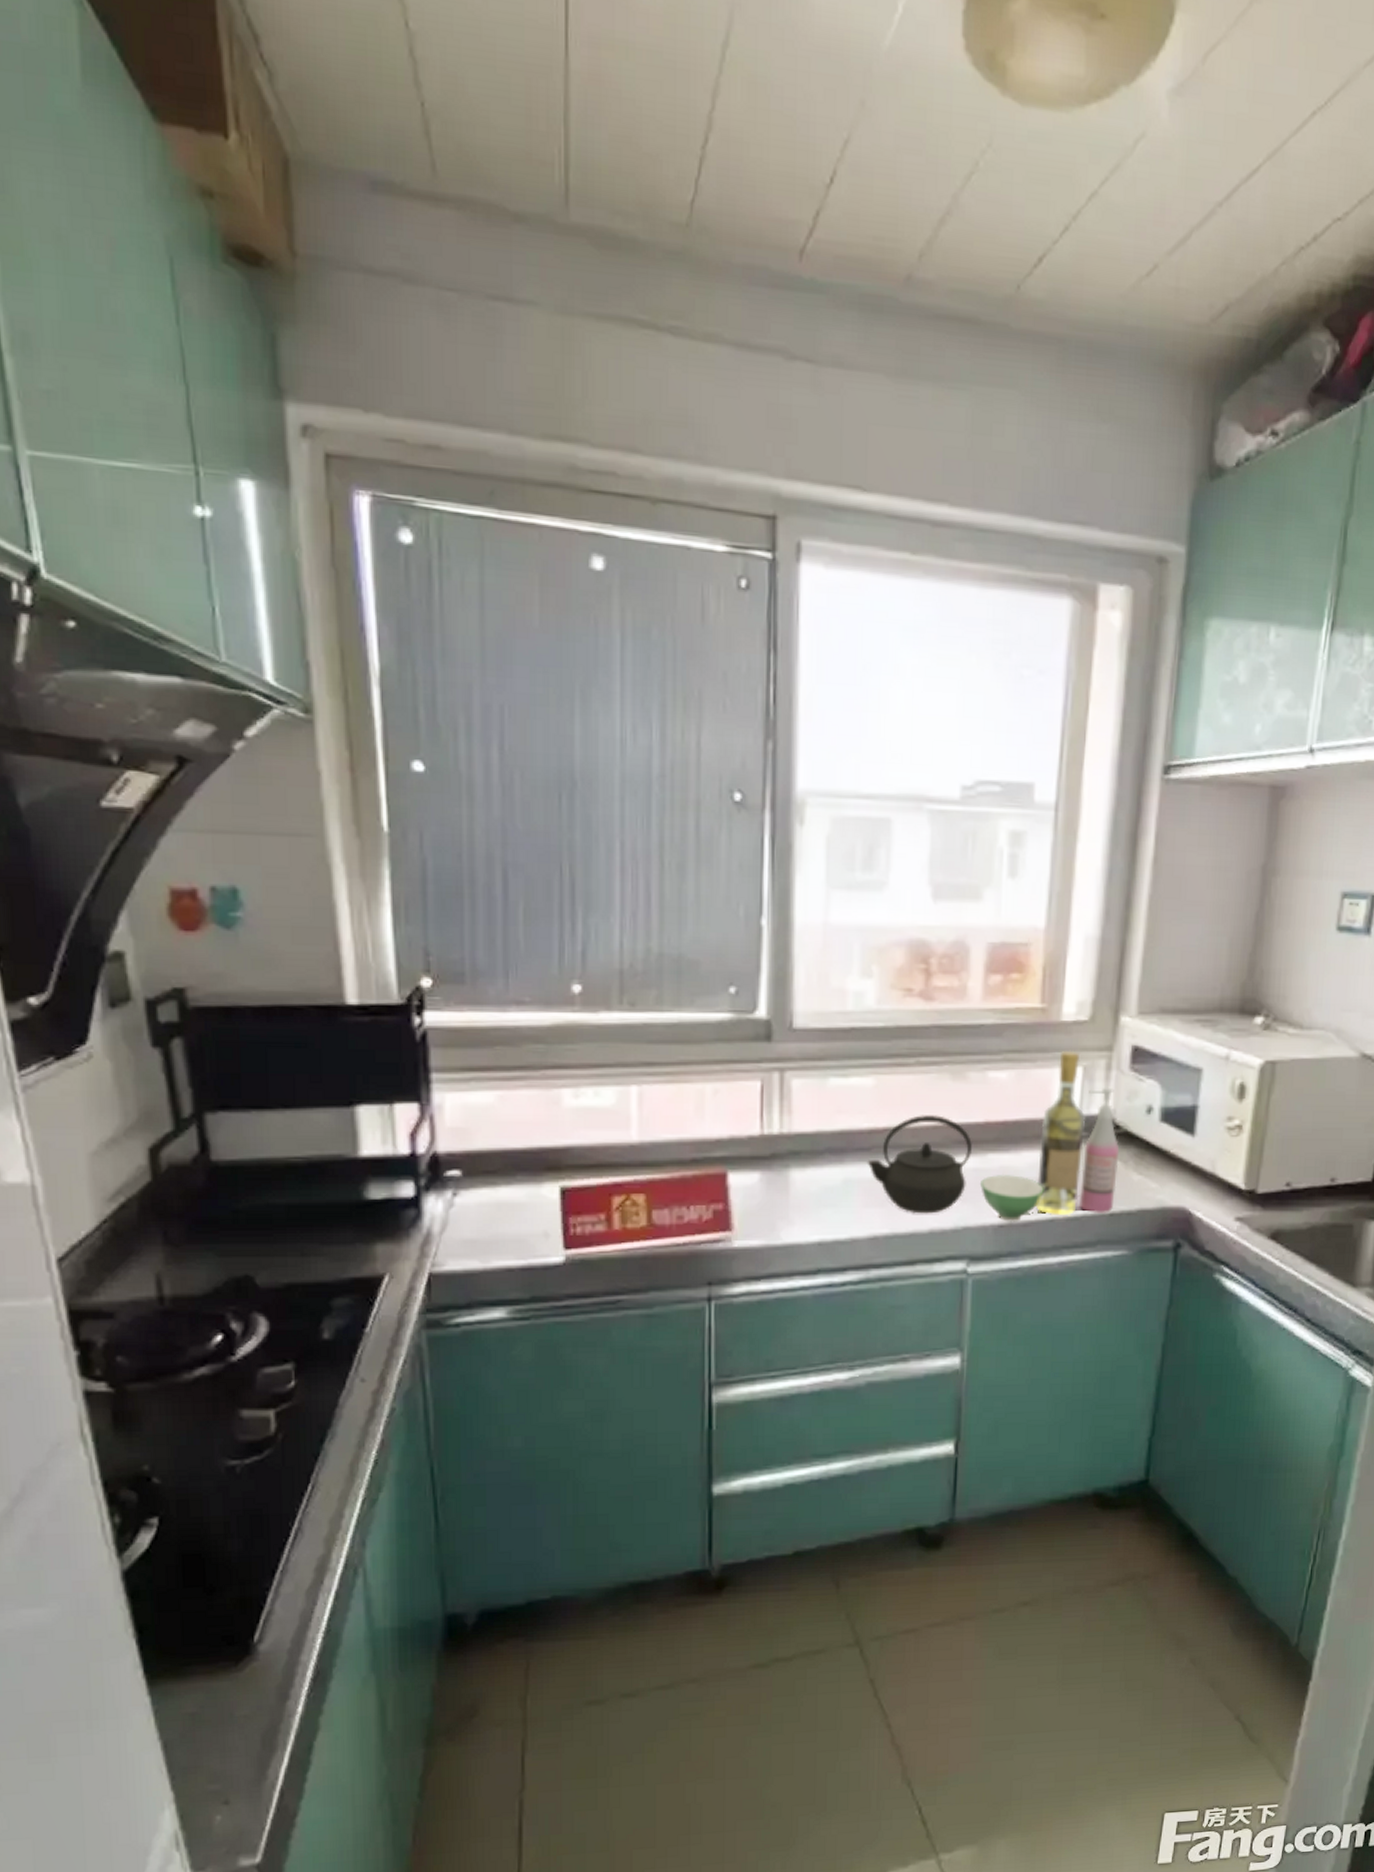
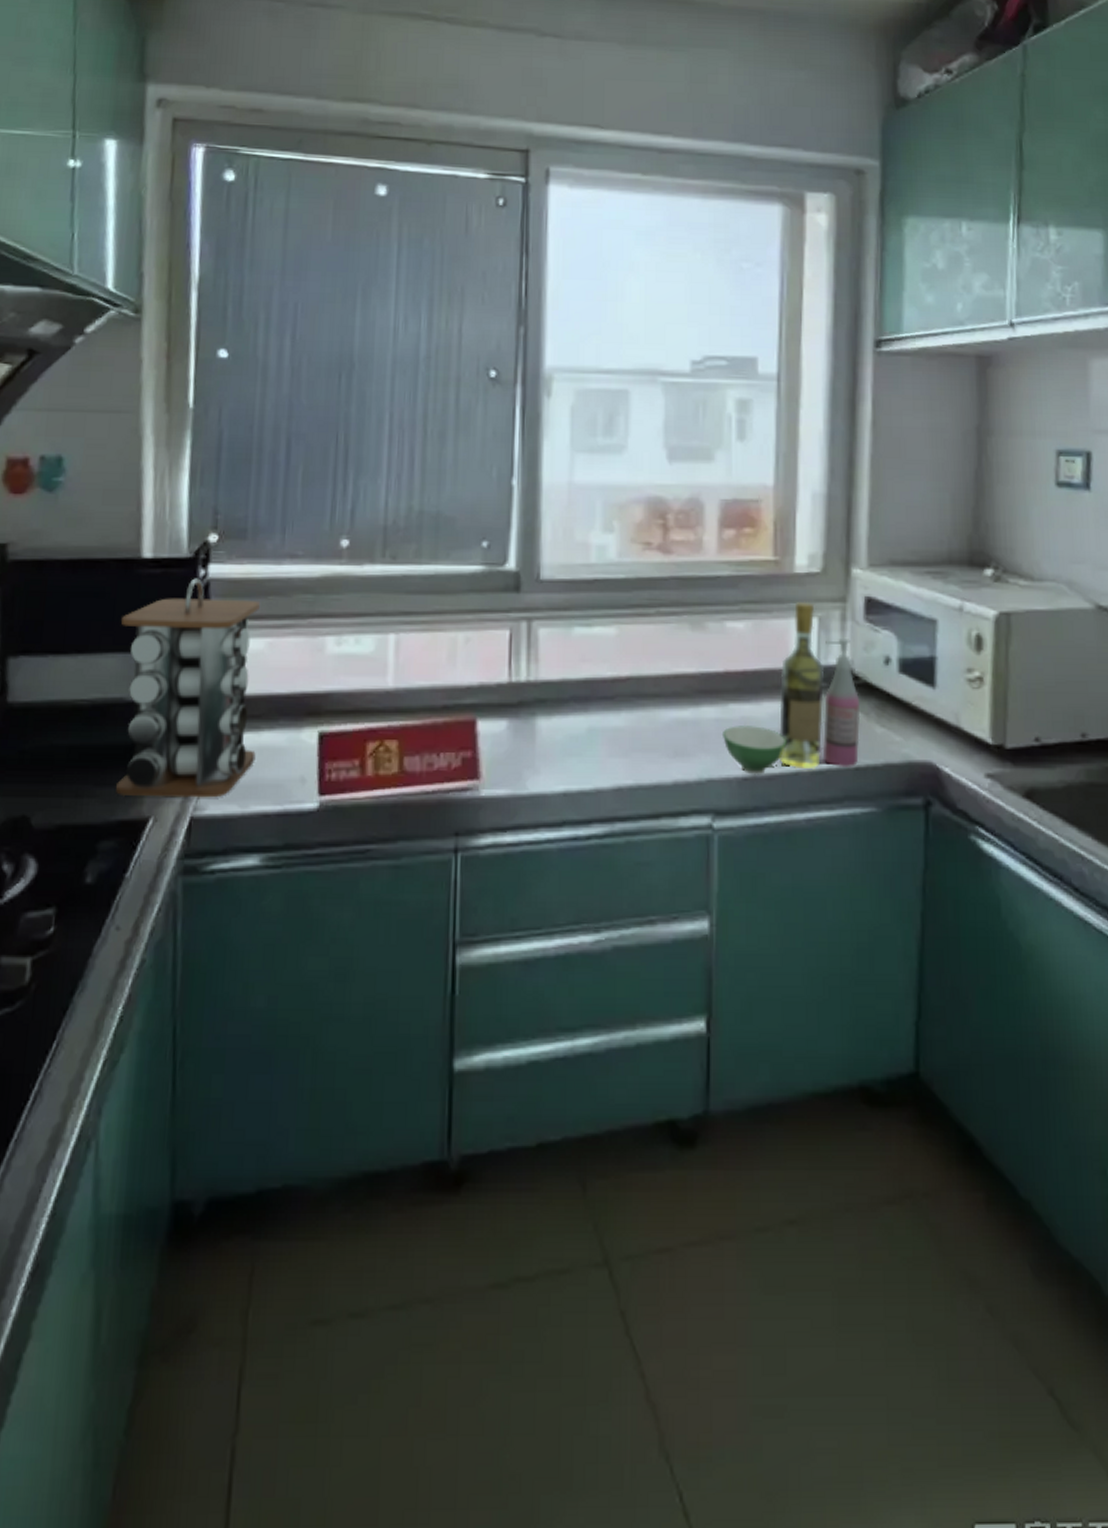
spice rack: none [330,1027,494,1254] -> present [116,578,261,798]
kettle: present [867,1115,972,1214] -> none [610,664,713,765]

